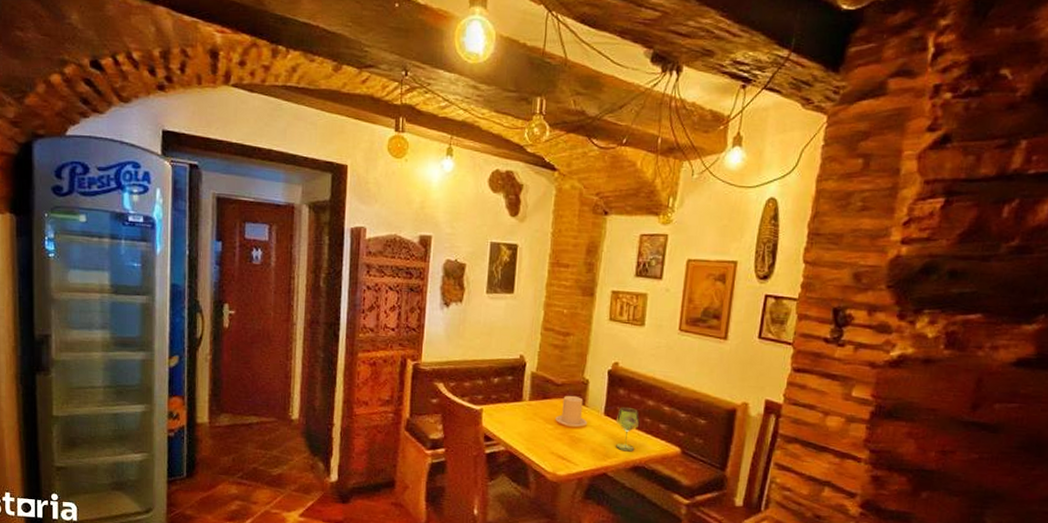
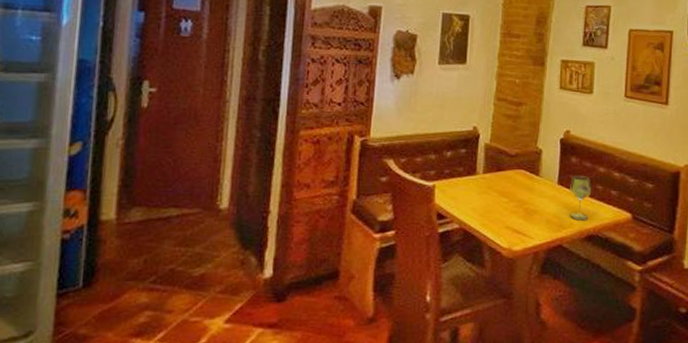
candle: present [555,395,588,428] -> none [510,166,542,199]

